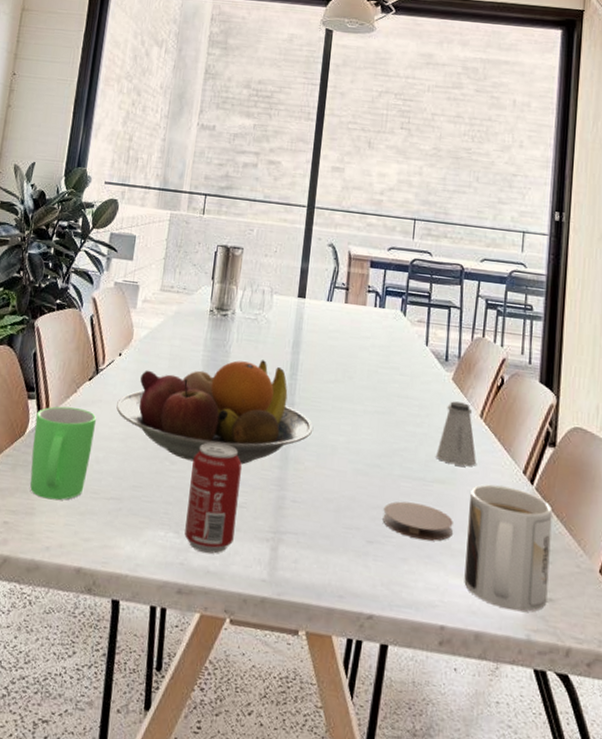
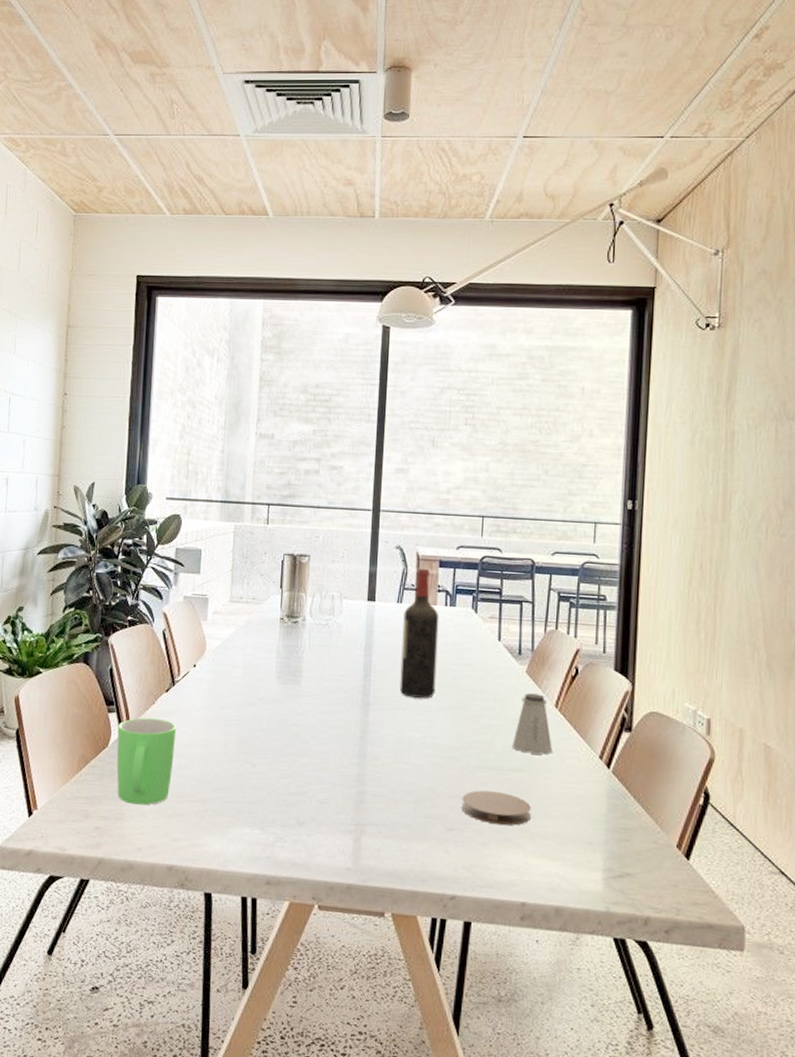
fruit bowl: present [116,360,314,465] -> none [195,663,390,764]
beverage can: present [184,442,242,554] -> none [269,744,321,847]
wine bottle: none [325,267,368,401] -> present [399,568,439,698]
mug: present [464,484,553,612] -> none [543,770,630,887]

